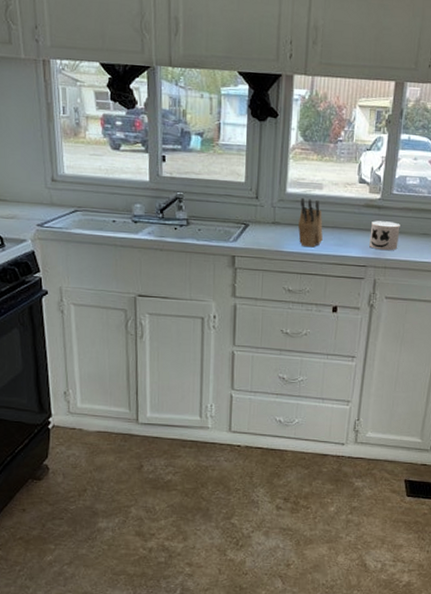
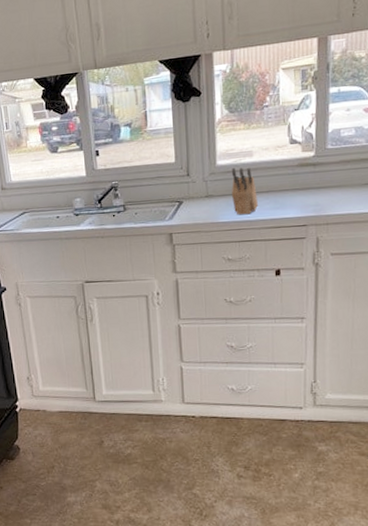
mug: present [369,220,400,251] -> none [307,177,340,207]

